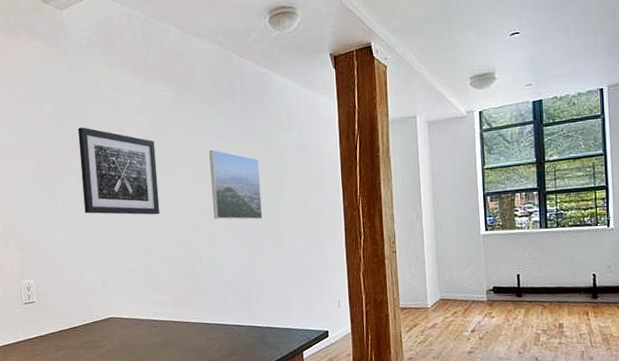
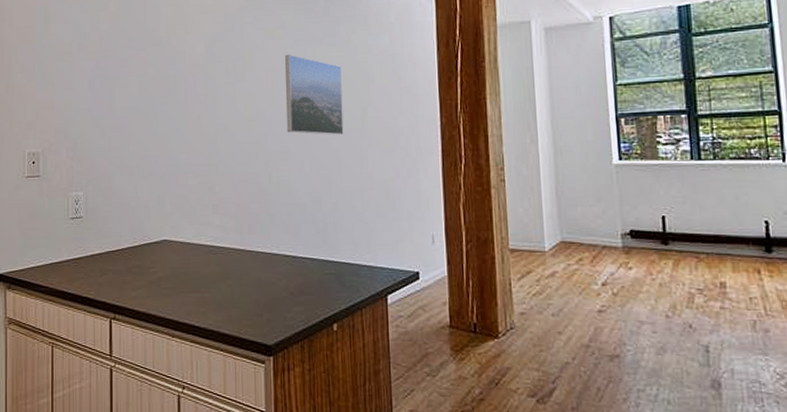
wall art: present [77,127,160,215] -> none [142,26,227,125]

